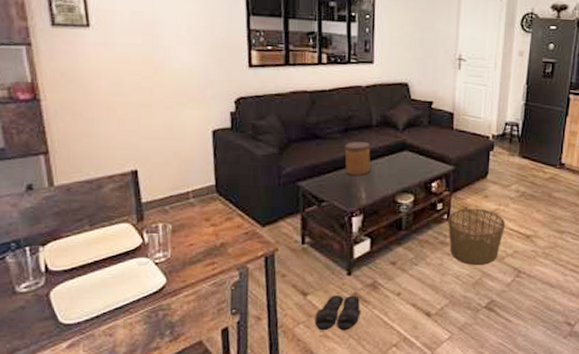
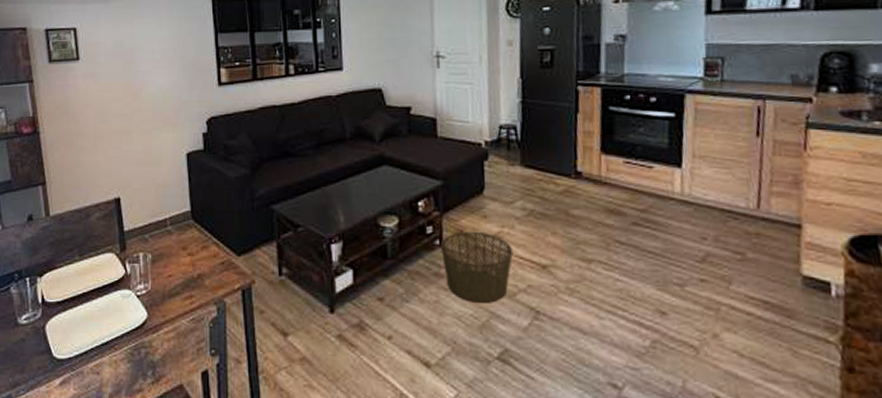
slippers: present [315,296,362,331] -> none [297,337,349,381]
jar: present [344,141,371,176] -> none [318,156,347,197]

